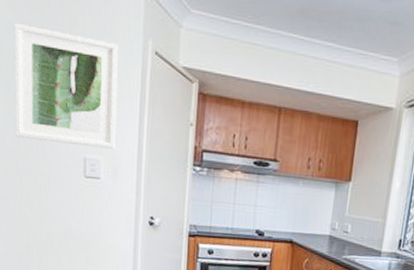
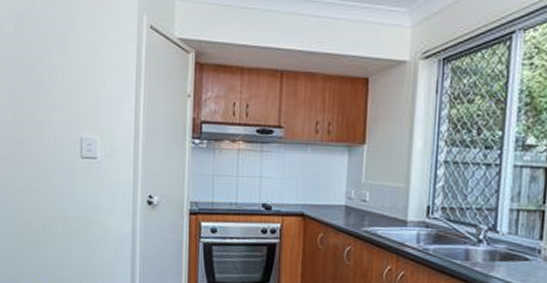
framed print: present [14,24,118,149] -> none [14,12,114,127]

